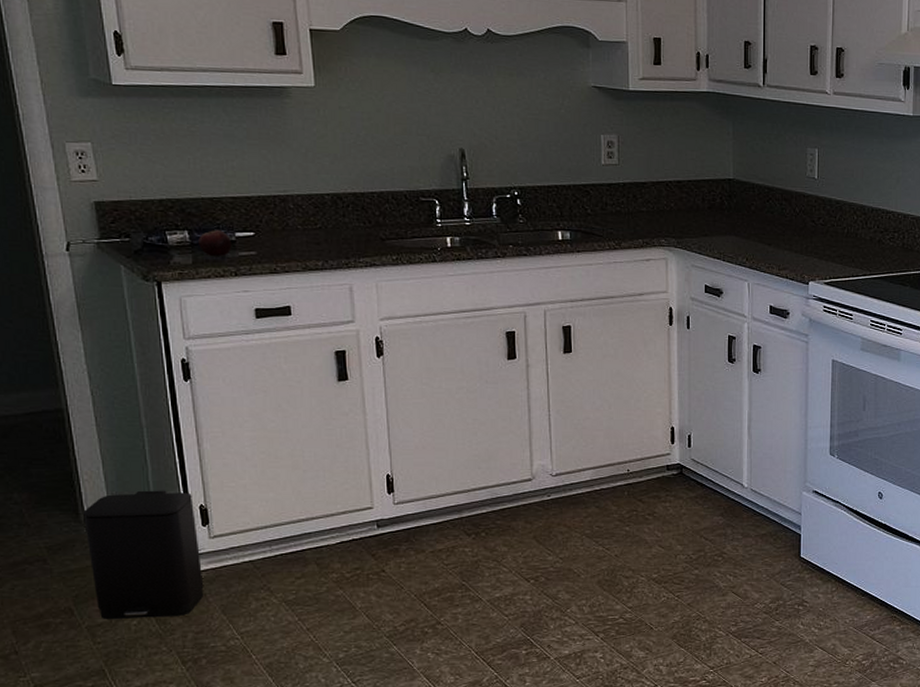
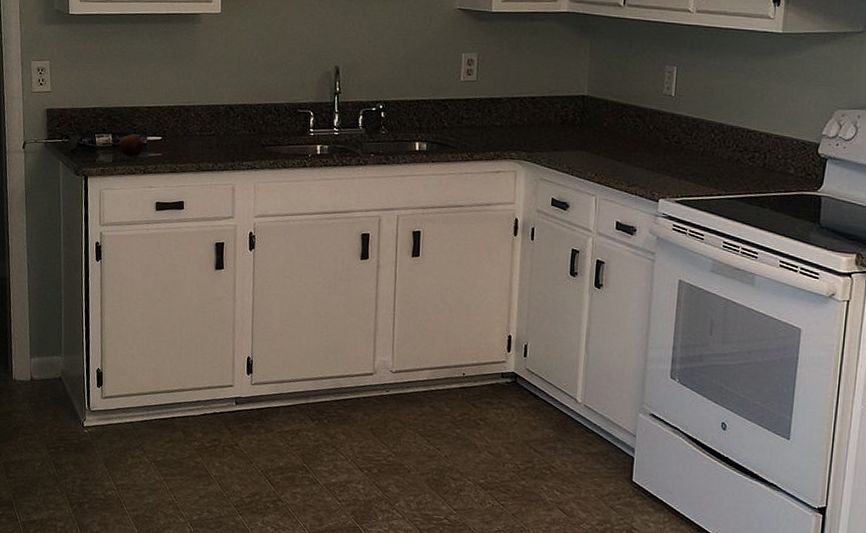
pedal bin: present [83,490,204,619] -> none [11,351,93,463]

